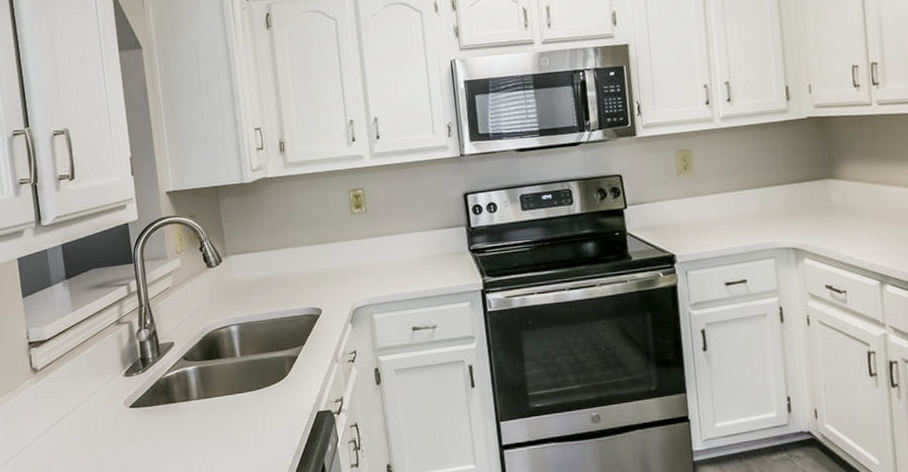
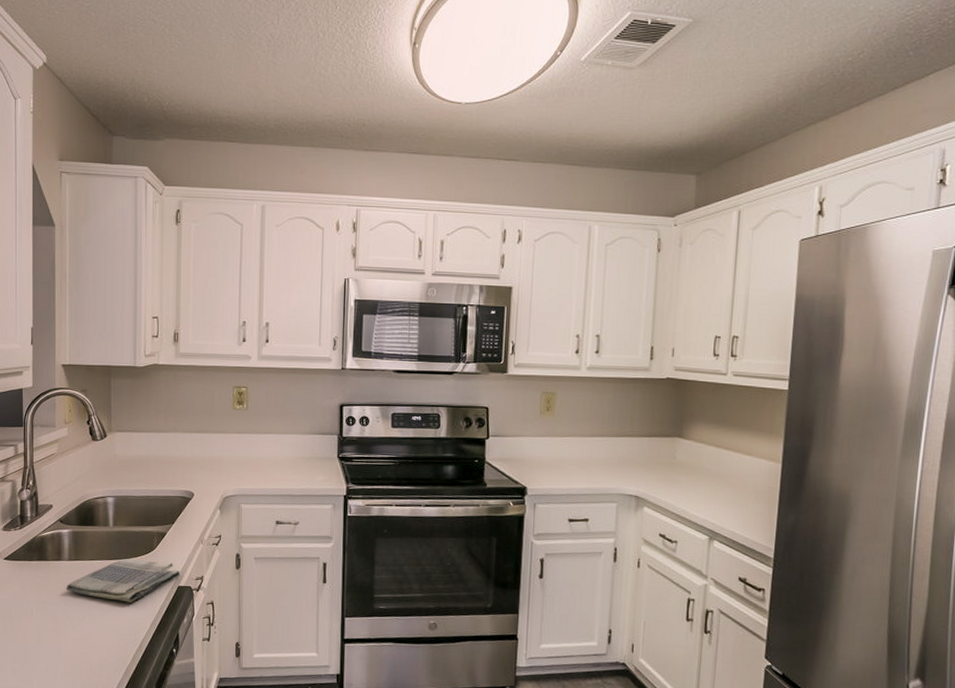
dish towel: none [198,387,319,437] -> present [66,559,181,603]

